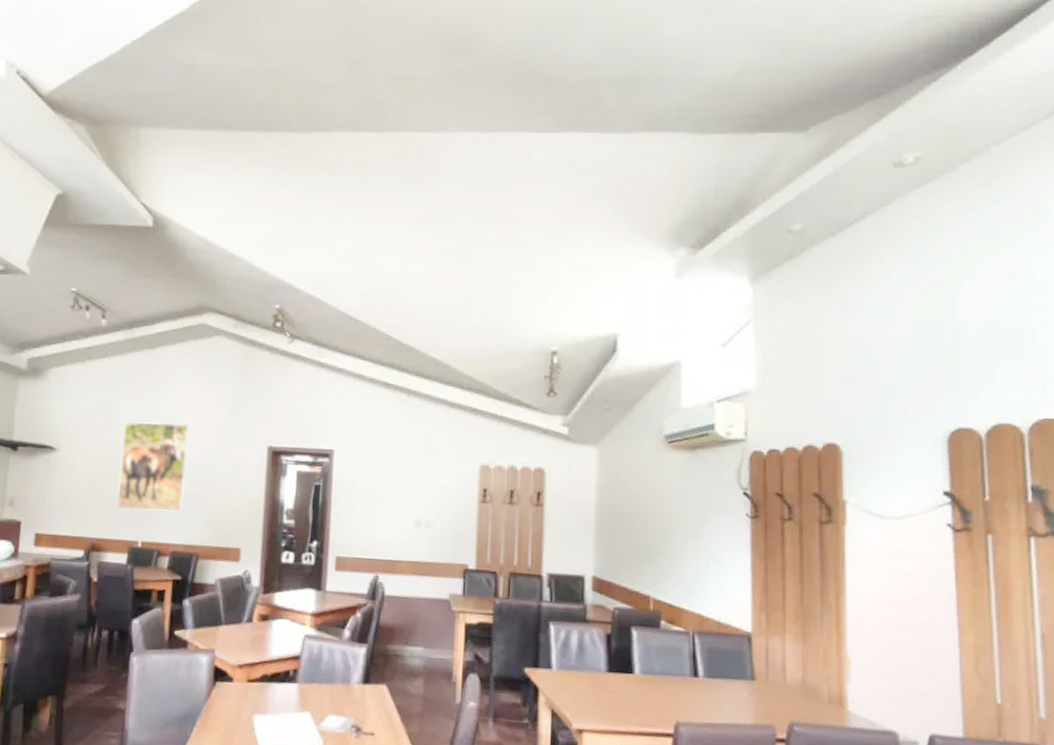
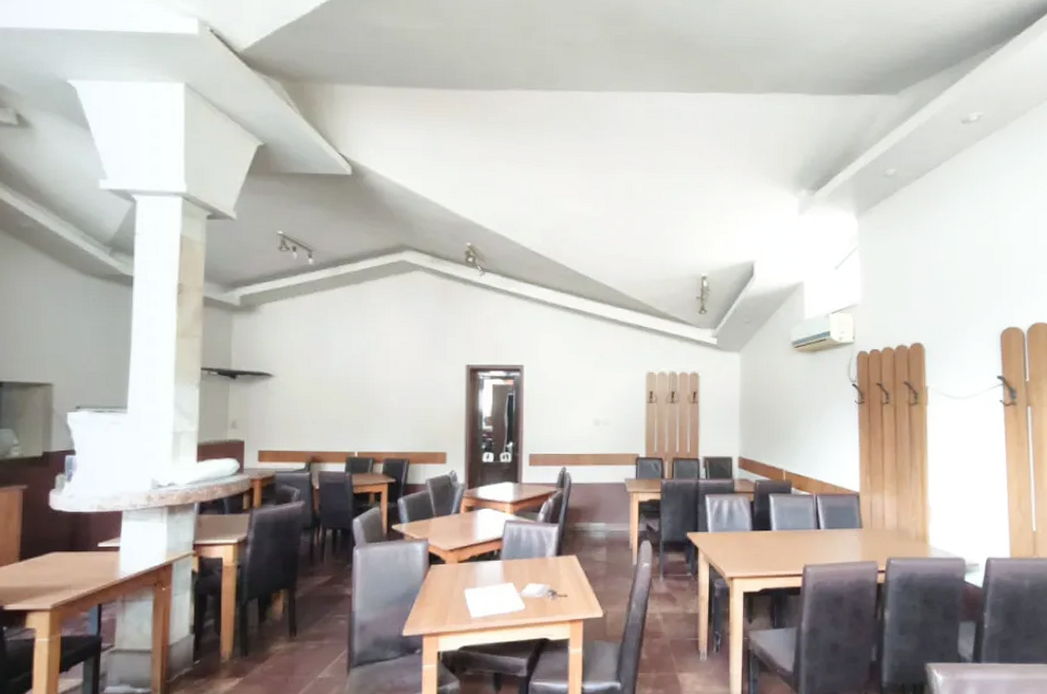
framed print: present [116,421,188,512] -> none [332,348,395,426]

